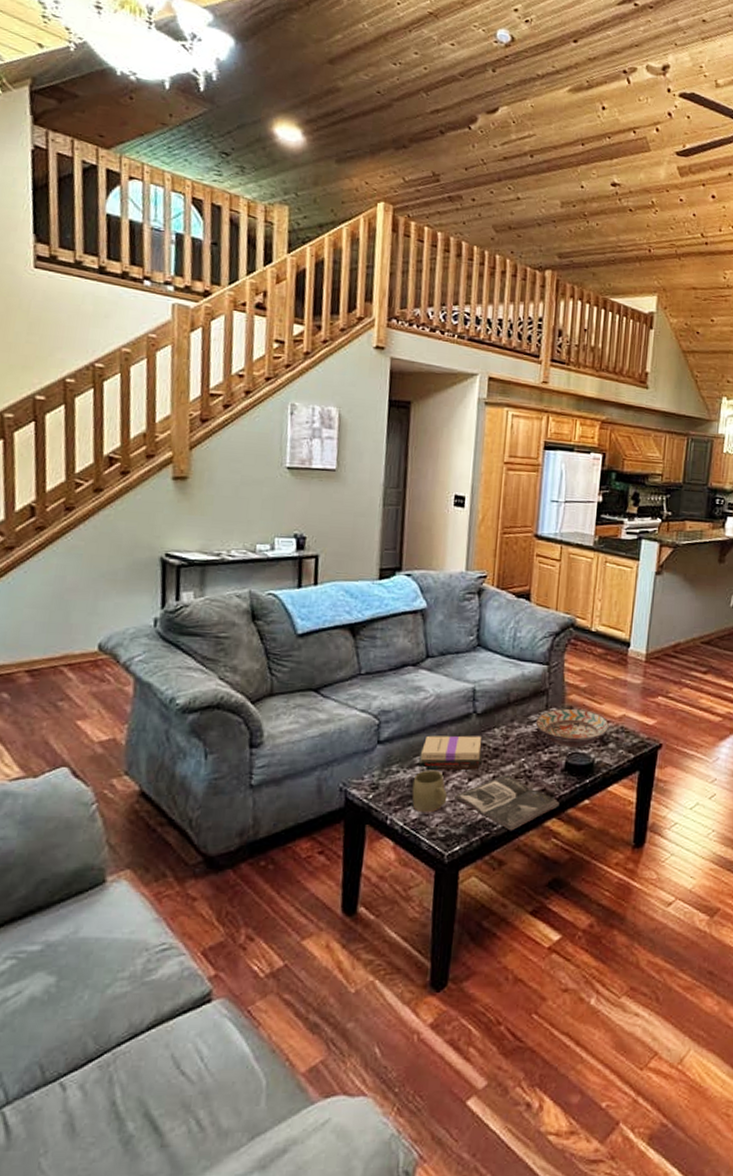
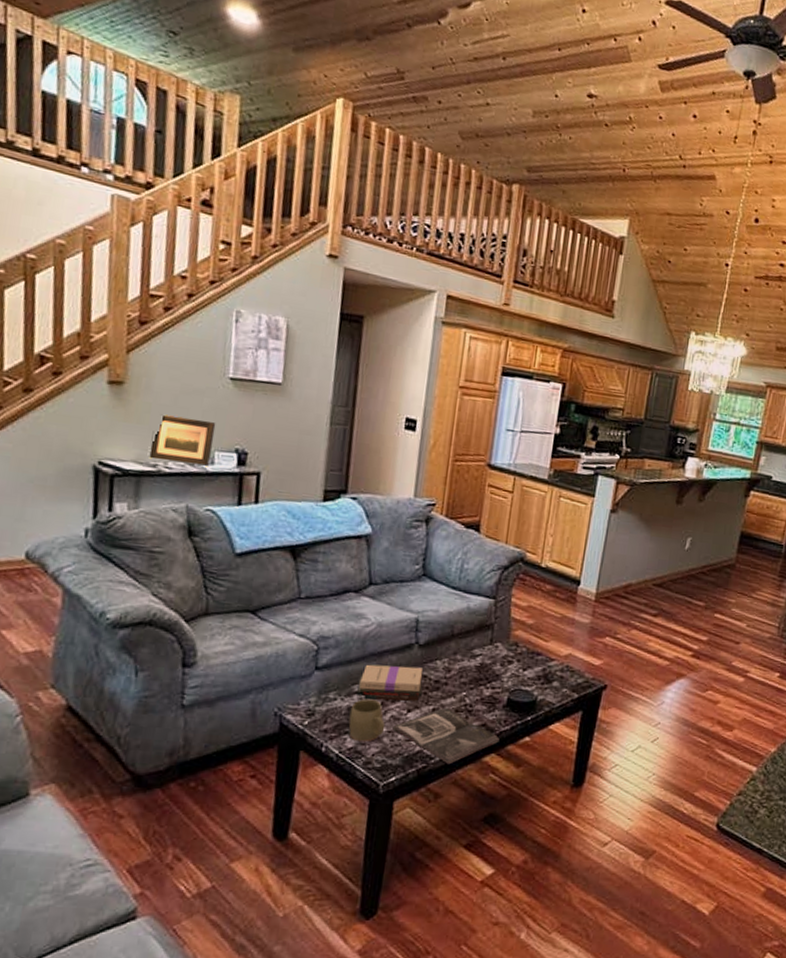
picture frame: none [213,505,275,552] -> present [149,414,216,466]
decorative bowl: present [535,708,609,749] -> none [478,644,554,685]

